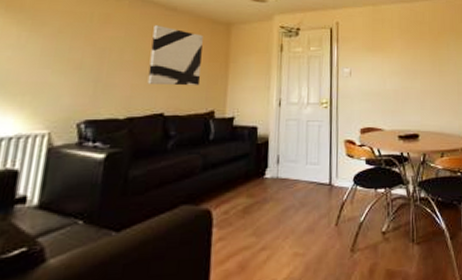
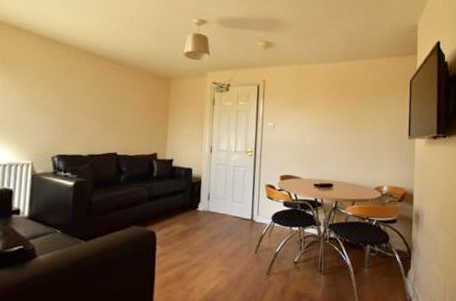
wall art: present [147,25,203,86] -> none [103,78,147,132]

